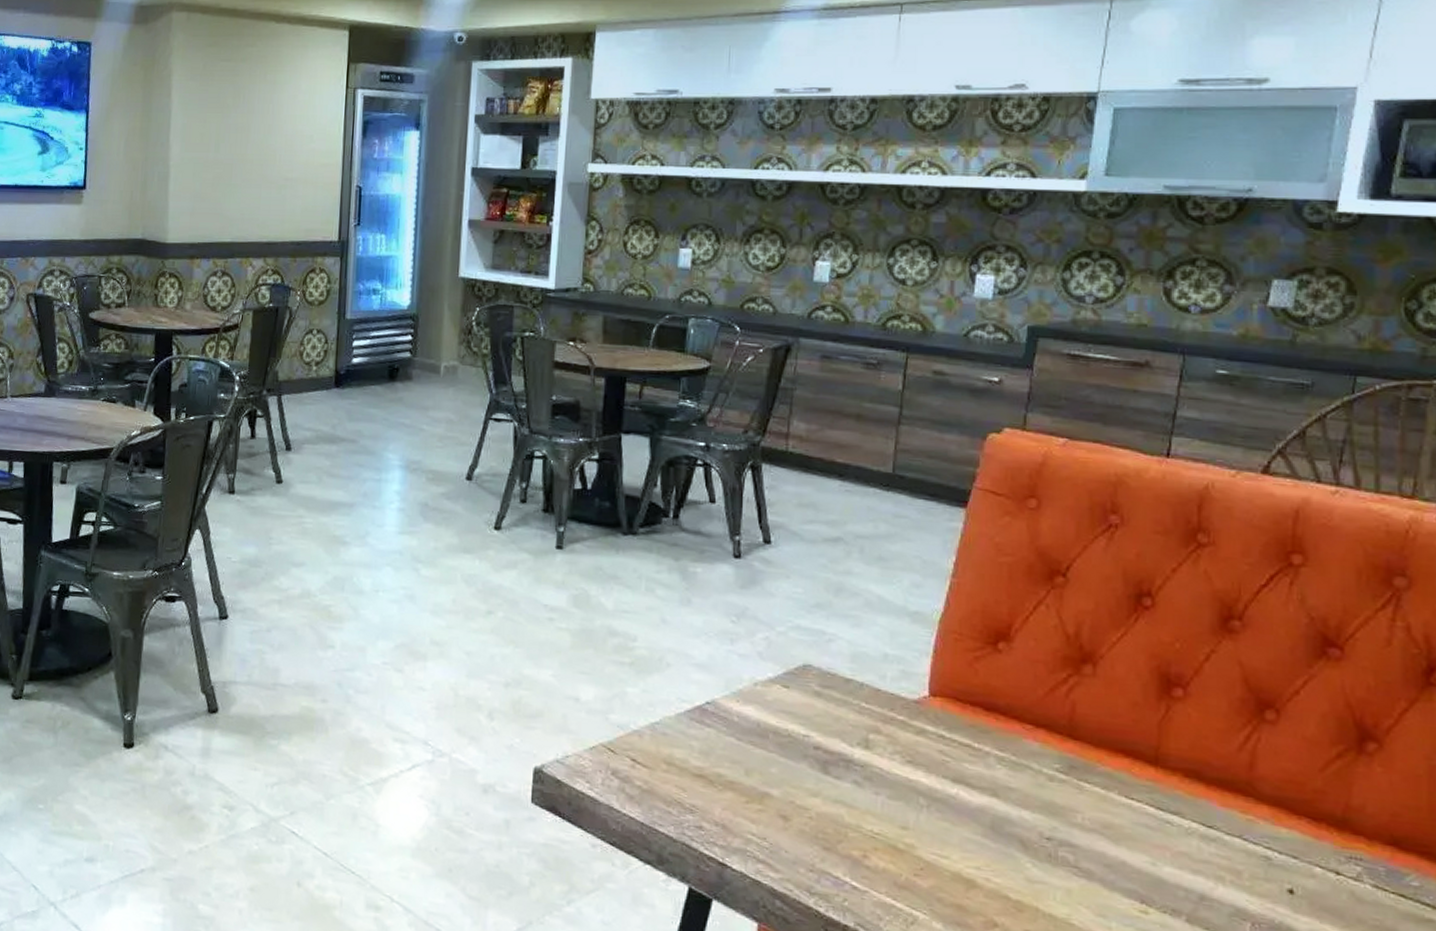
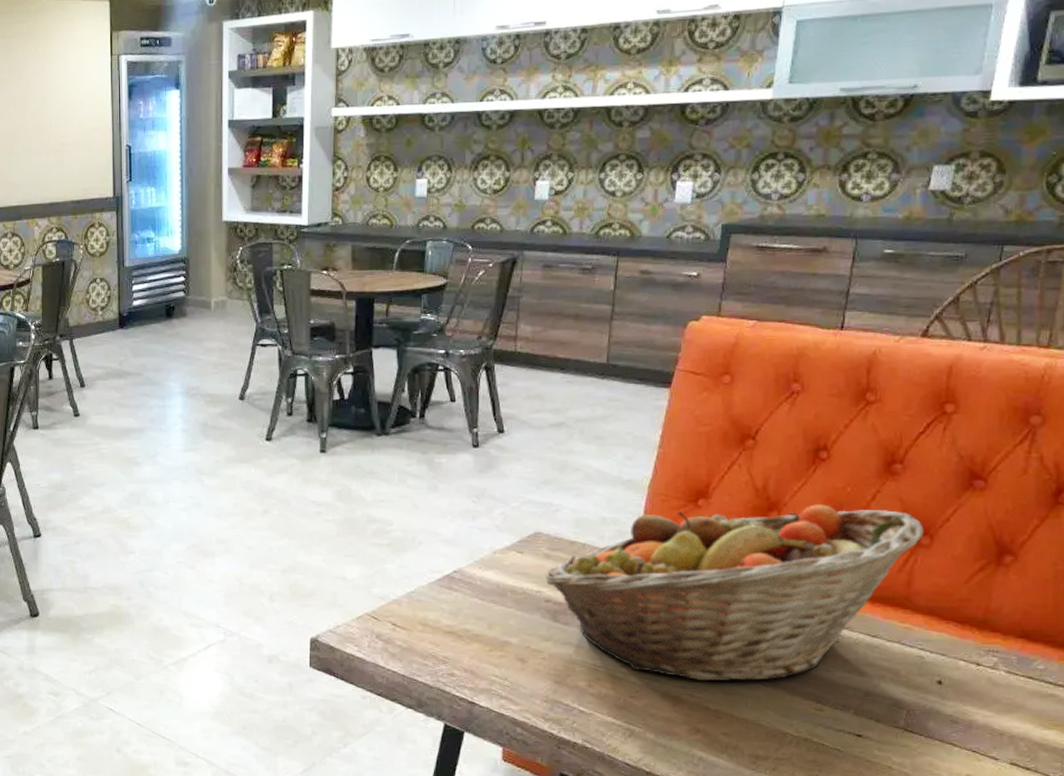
fruit basket: none [814,654,1268,870] -> present [544,504,924,682]

